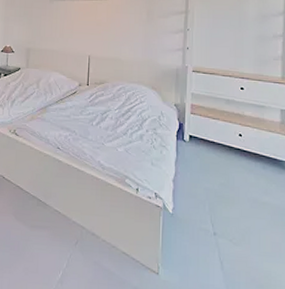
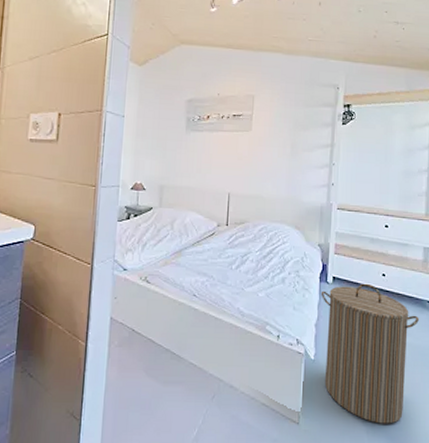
laundry hamper: none [178,142,278,281] -> present [320,283,419,424]

